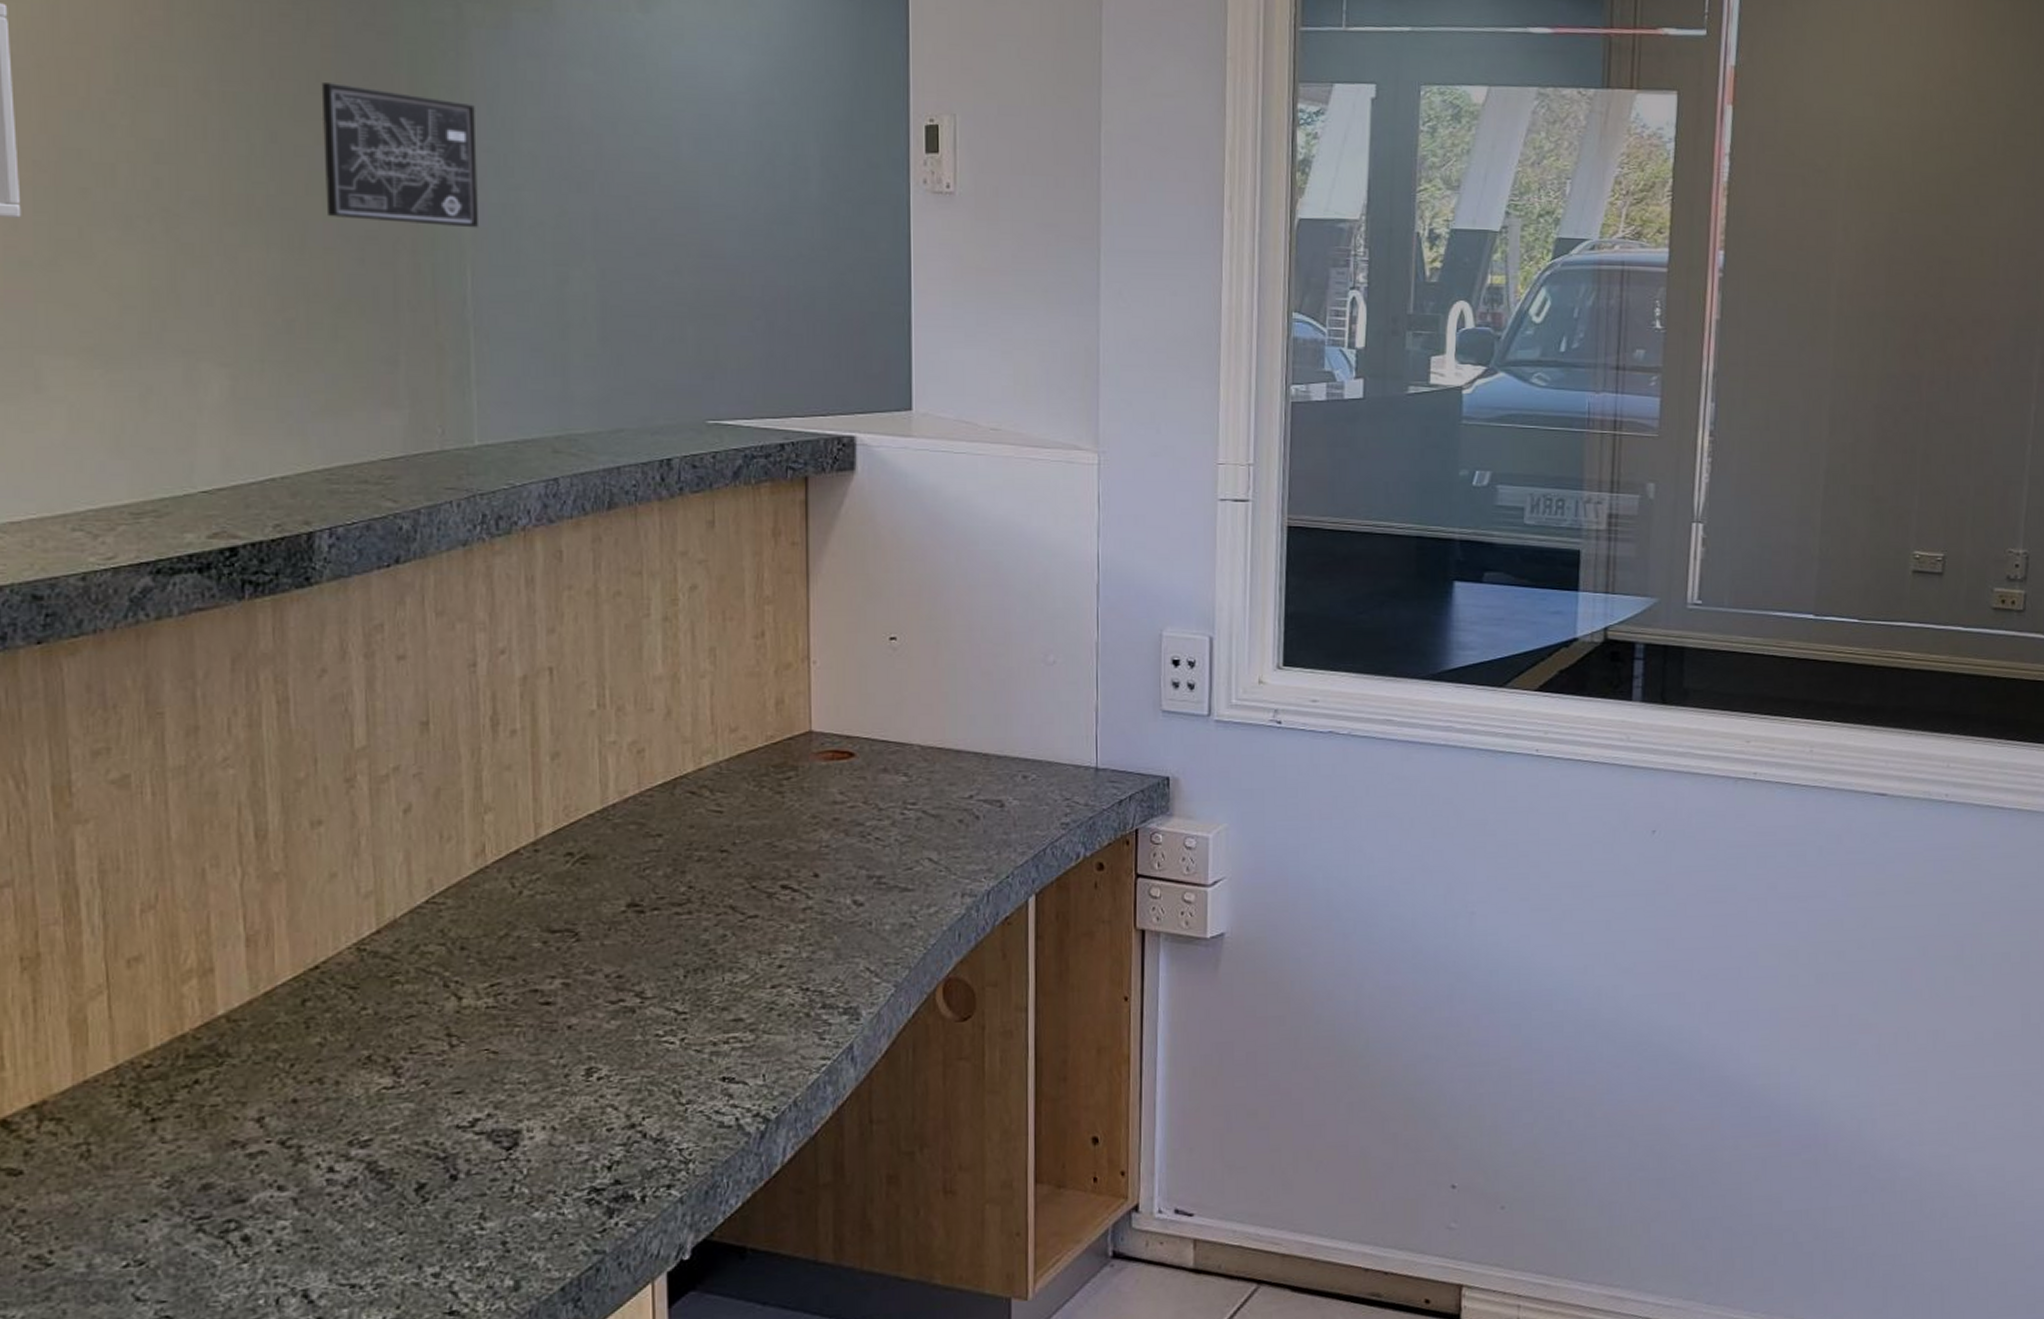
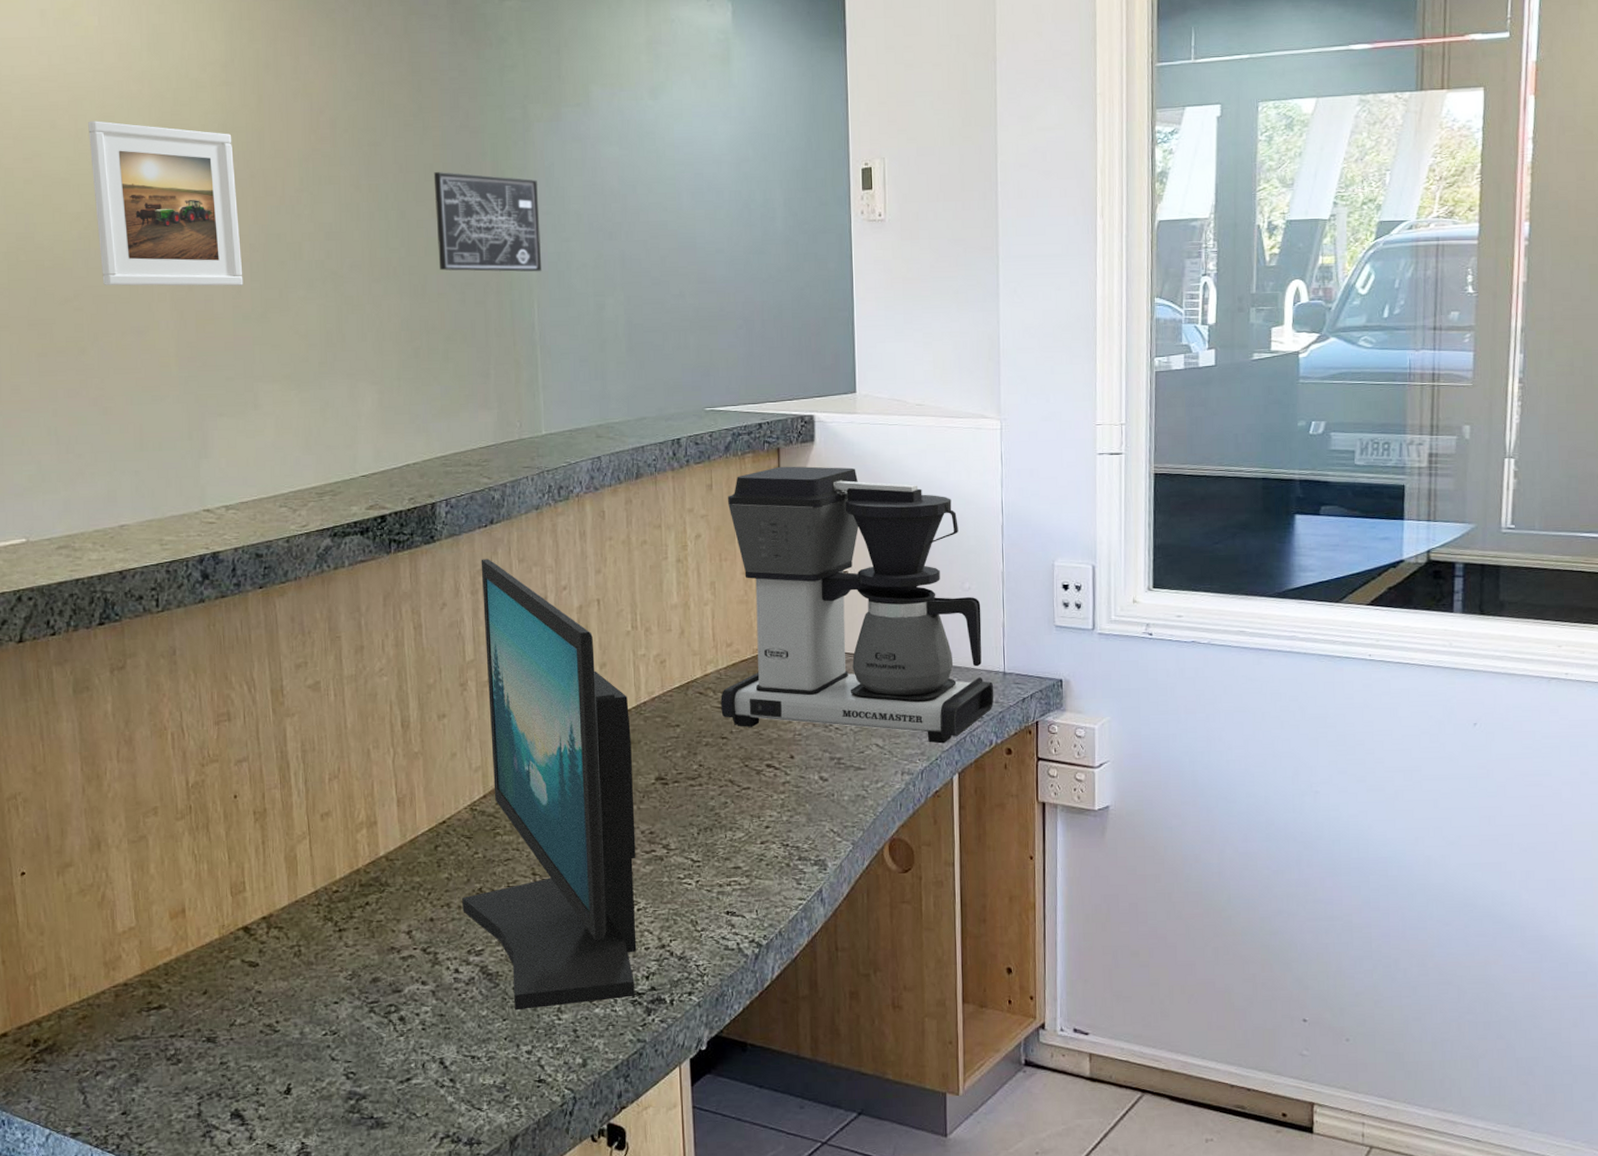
computer monitor: none [342,610,597,1220] -> present [462,559,637,1011]
coffee maker: none [720,500,1083,857] -> present [721,466,994,744]

